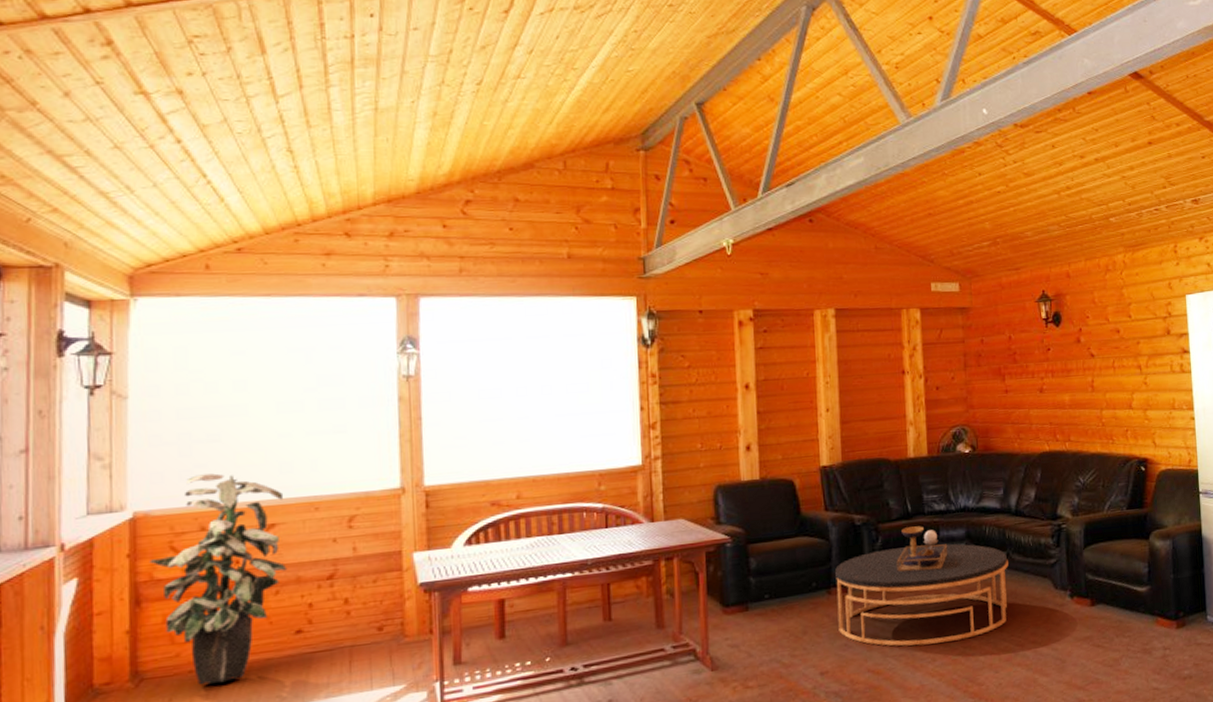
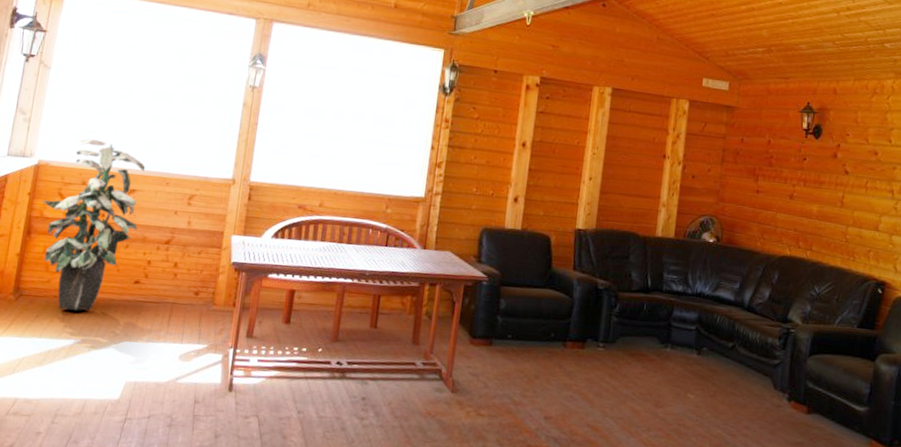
coffee table: present [835,526,1008,647] -> none [567,300,734,417]

